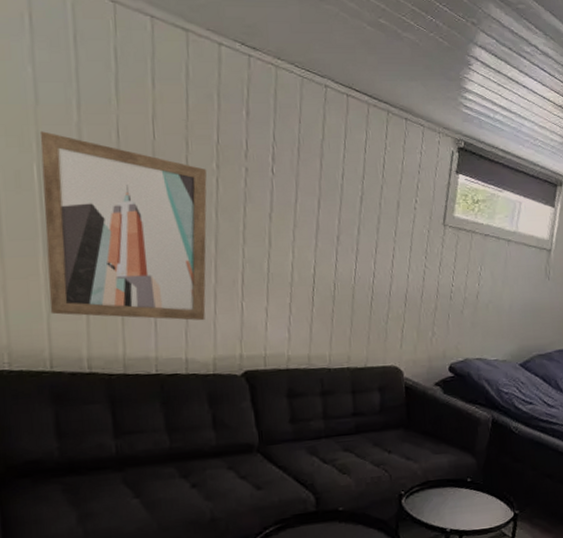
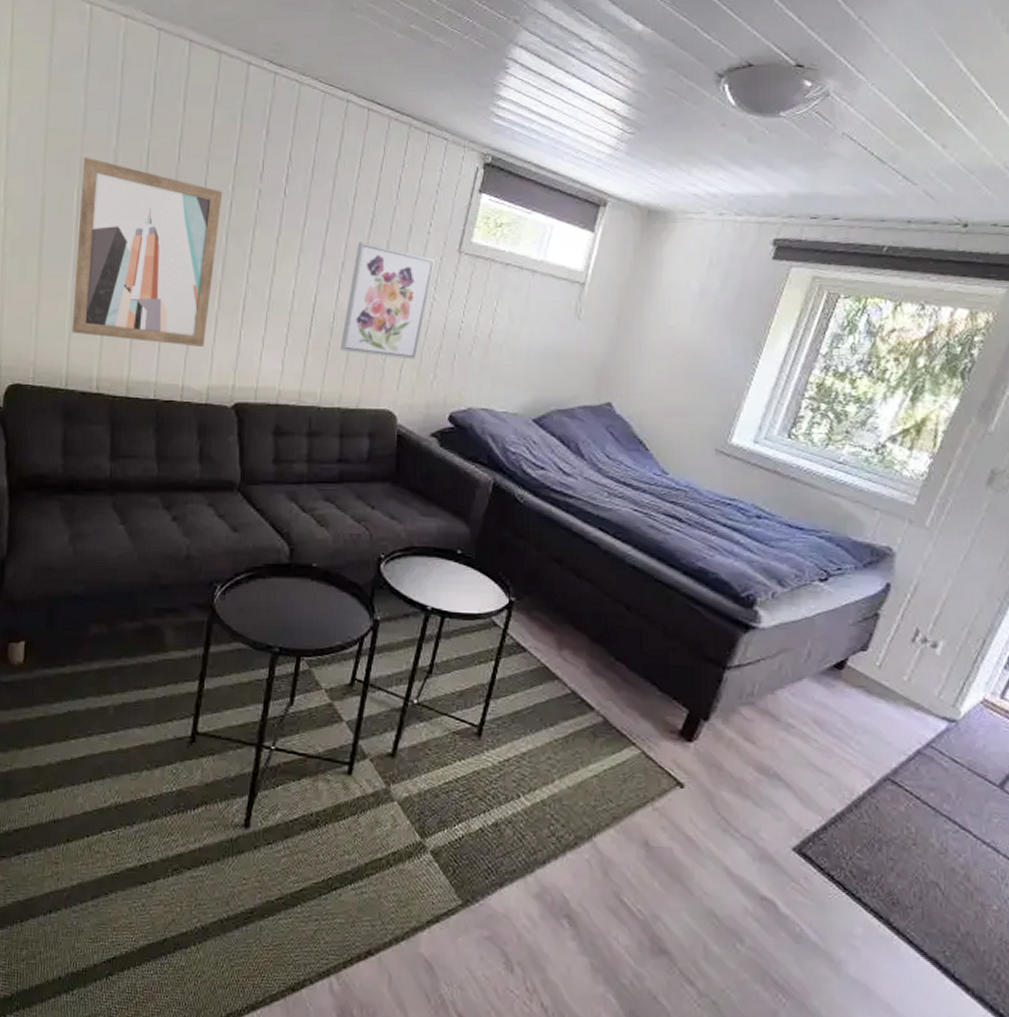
wall art: none [343,217,424,321] -> present [340,242,436,360]

